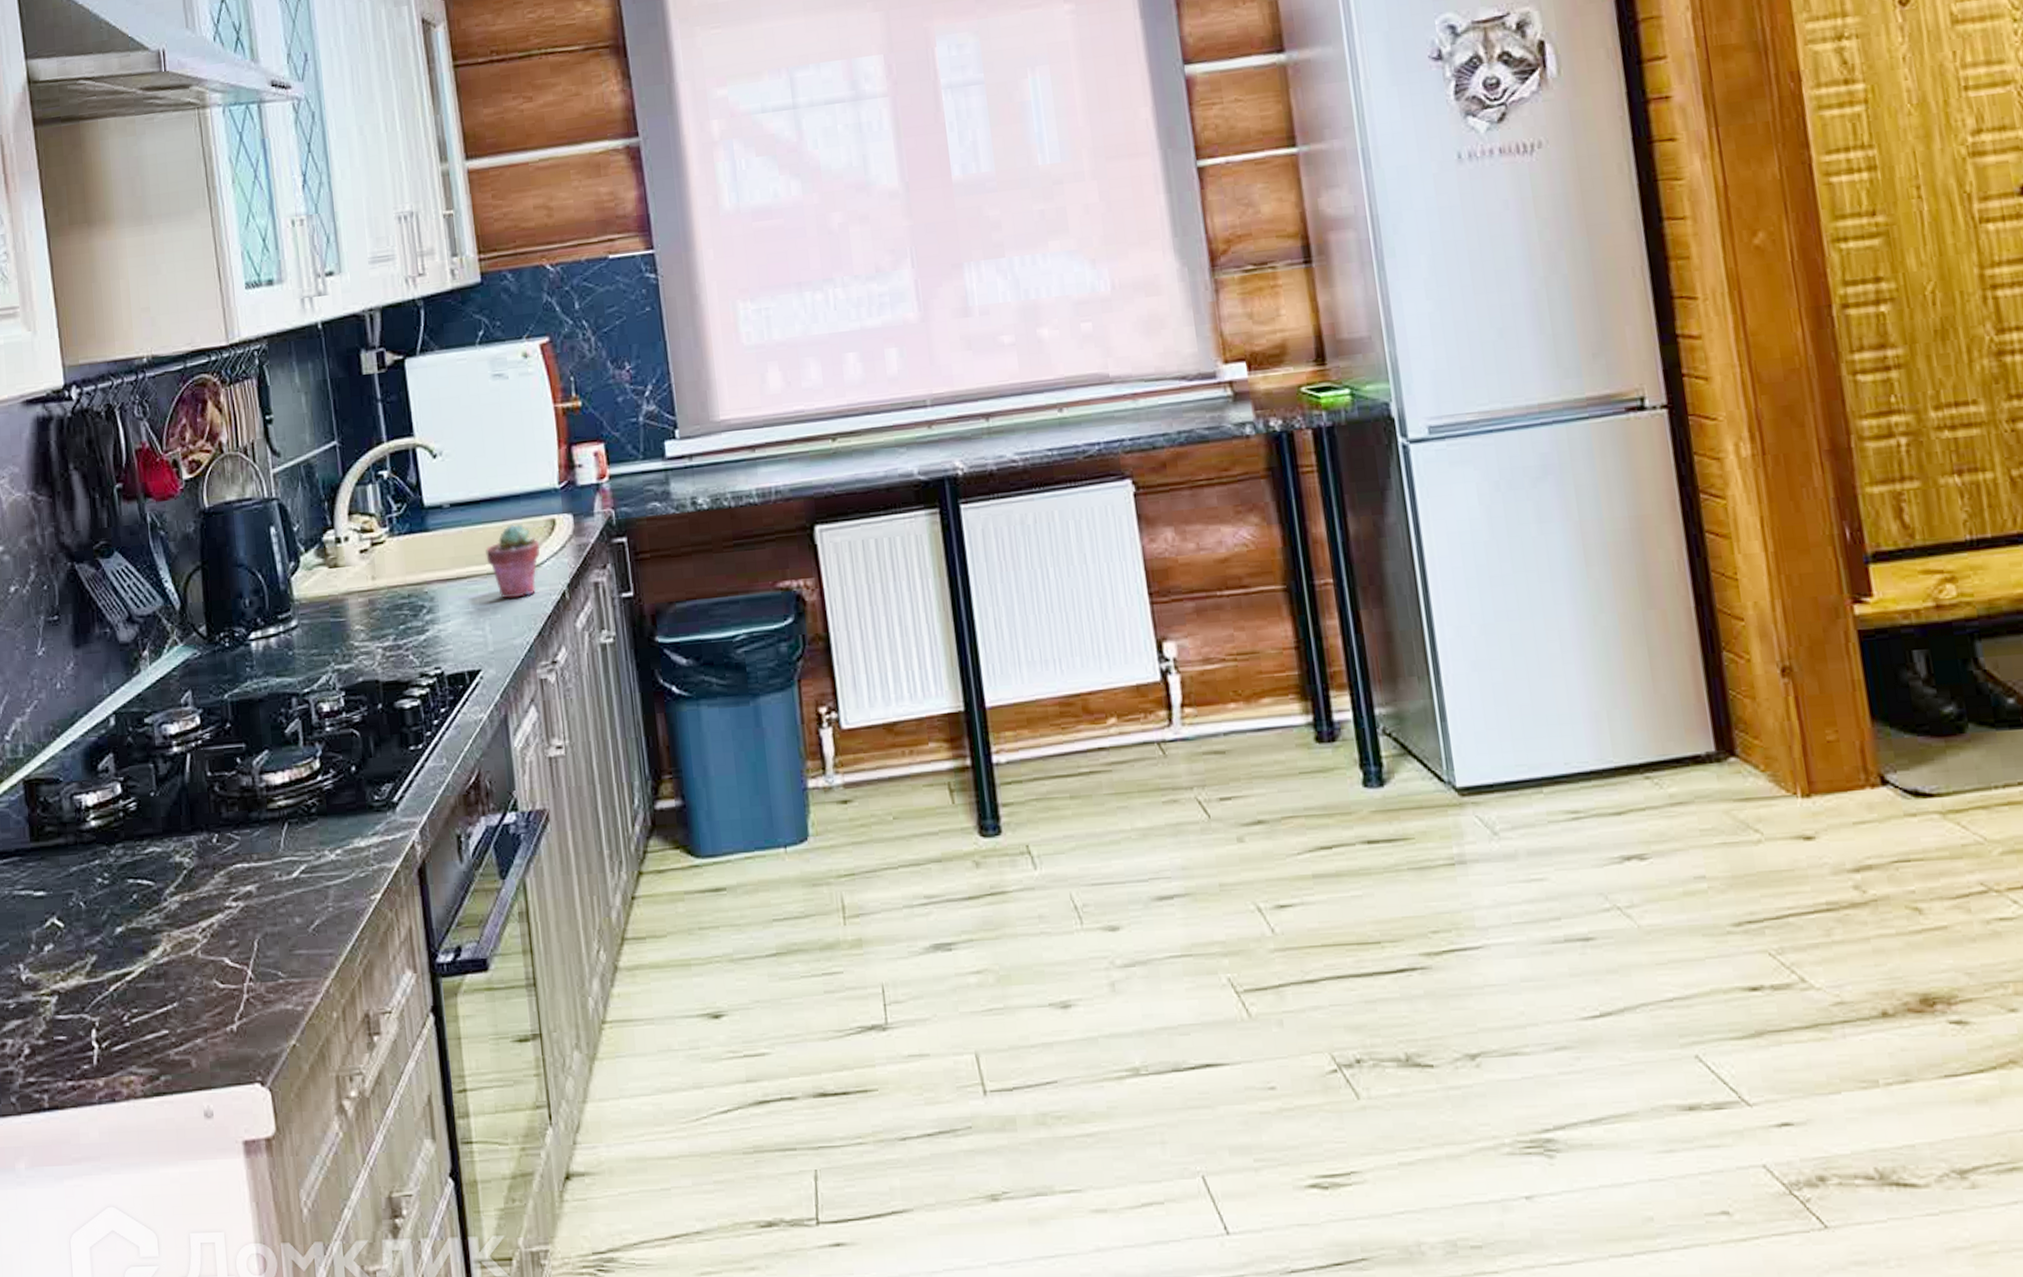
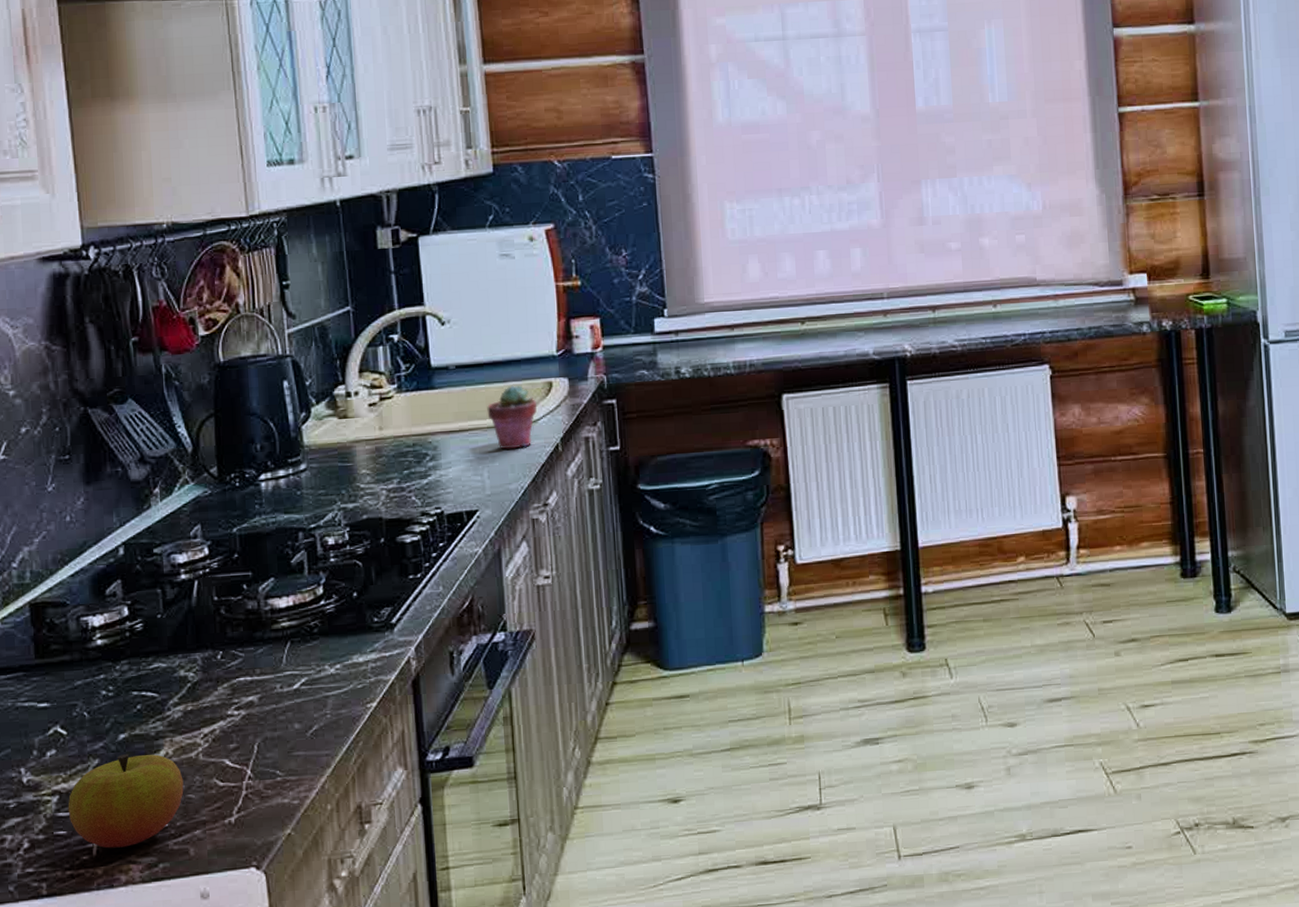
apple: none [67,950,184,1057] -> present [68,754,184,848]

